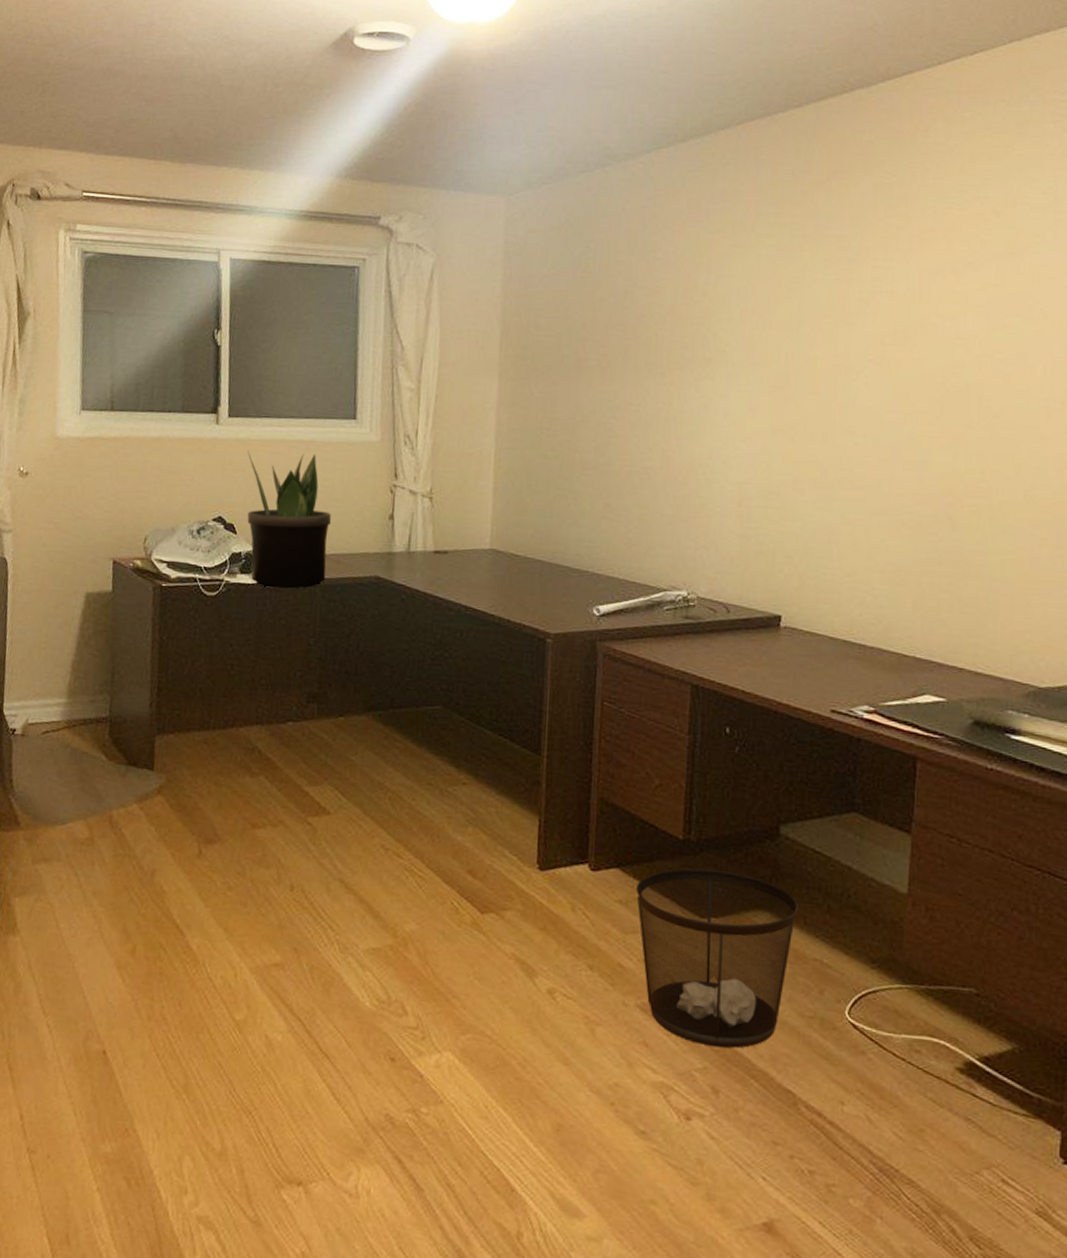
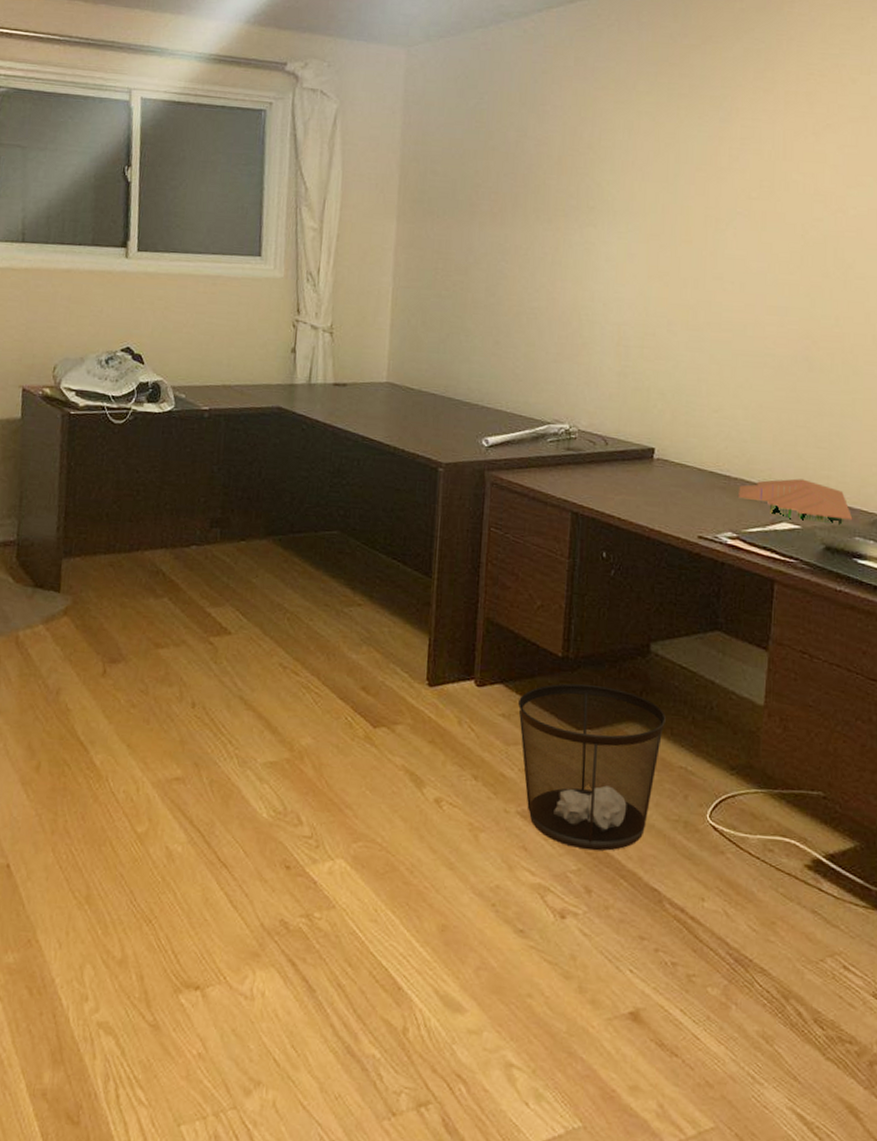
planter: present [247,450,331,589] -> none [154,283,236,418]
papers: none [875,647,1005,696] -> present [738,478,853,524]

